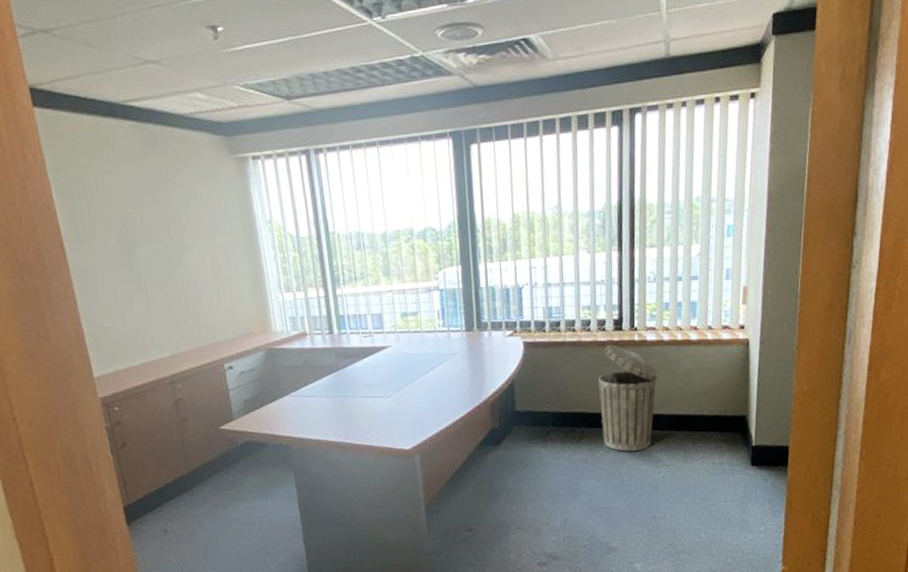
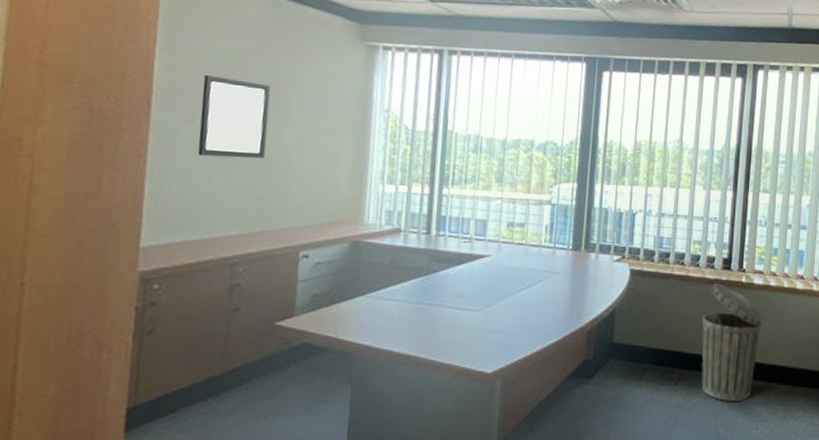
wall art: none [101,212,173,290] -> present [197,74,271,159]

